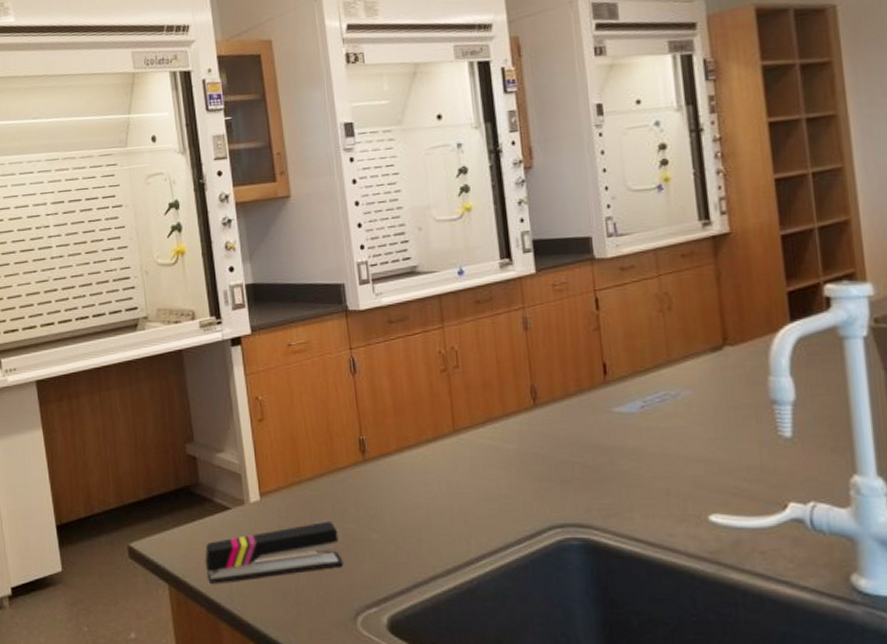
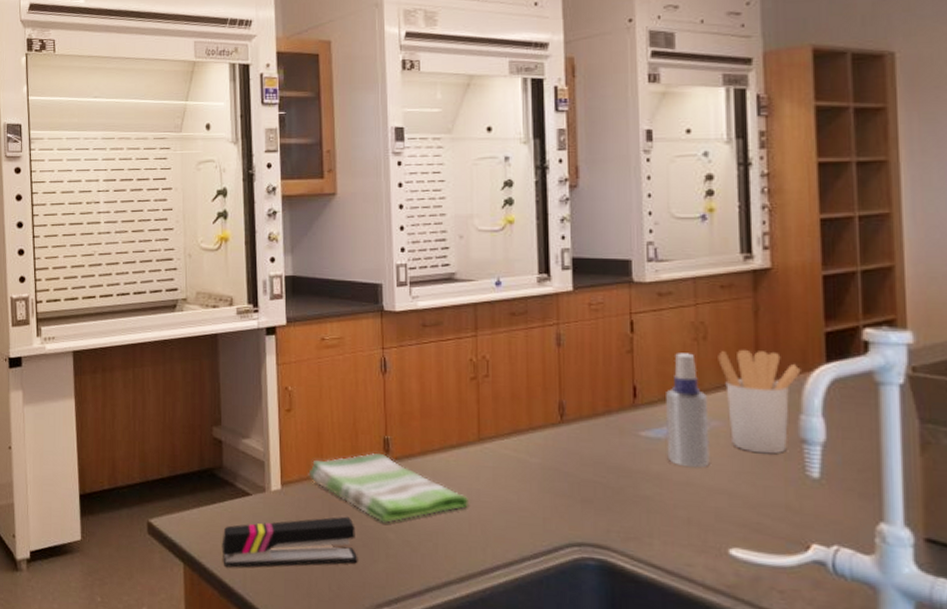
dish towel: none [286,454,450,523] -> present [308,452,470,523]
spray bottle: none [635,325,684,439] -> present [665,353,710,468]
utensil holder: none [684,315,767,418] -> present [718,349,801,454]

